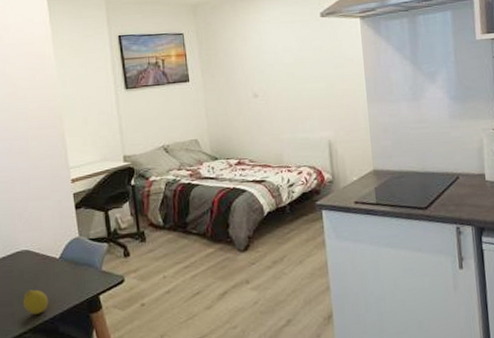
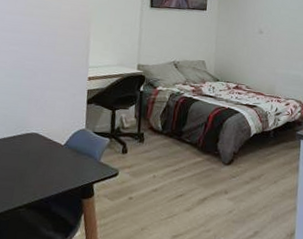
fruit: present [23,289,48,315] -> none [24,169,47,192]

